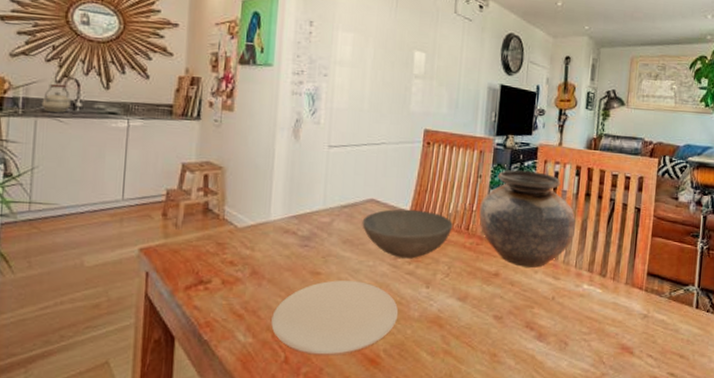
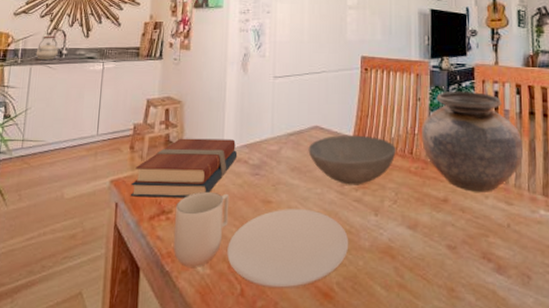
books: none [163,206,286,268] -> present [130,138,238,198]
mug: none [212,262,276,336] -> present [173,191,230,267]

